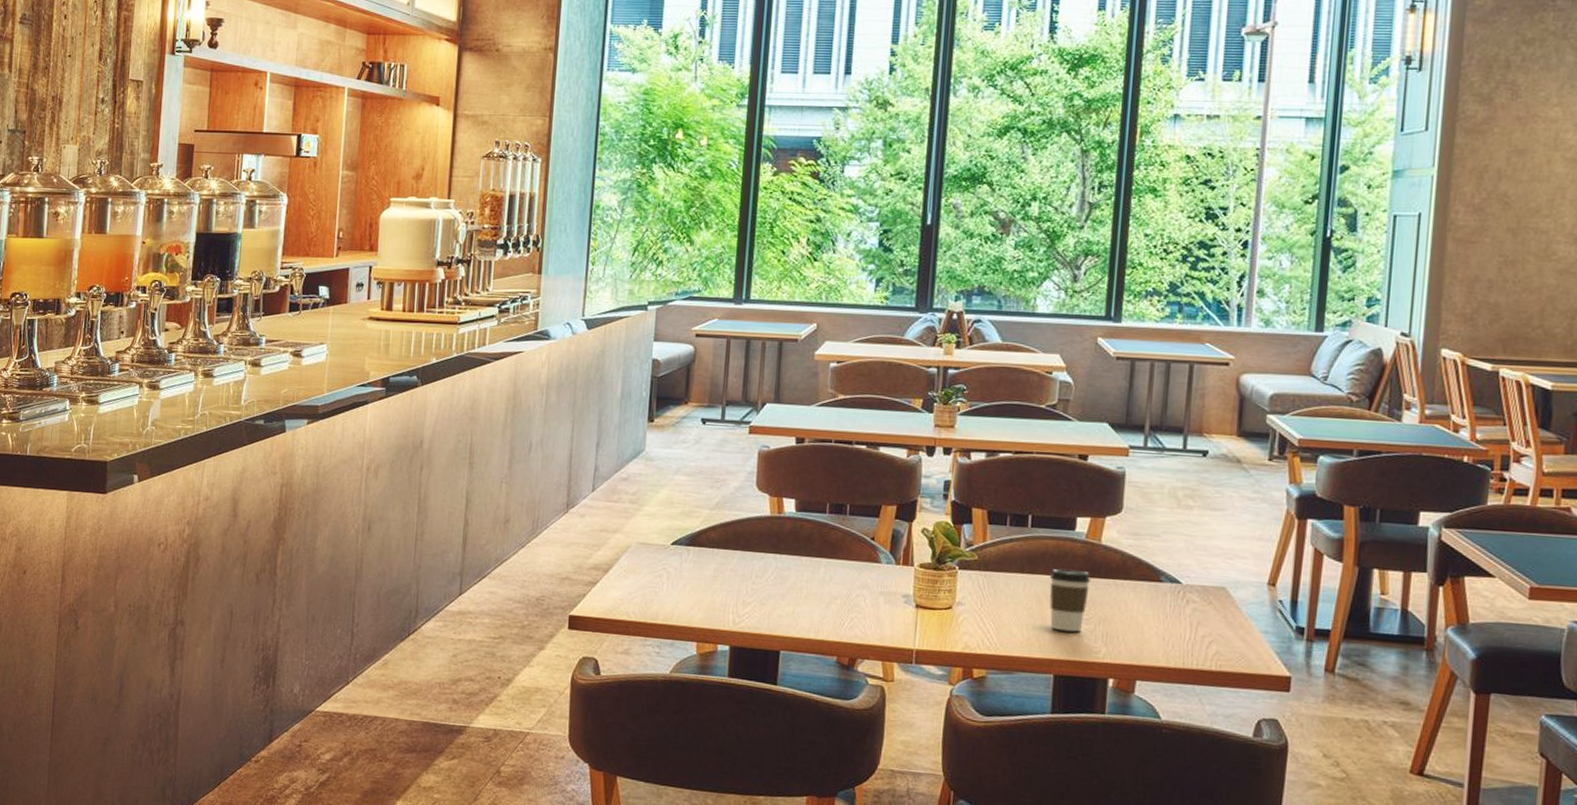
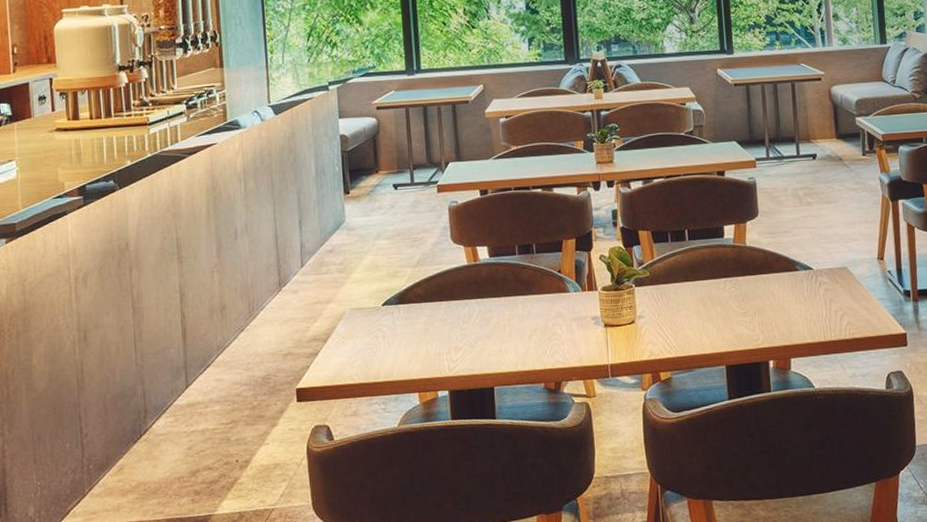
coffee cup: present [1049,569,1091,632] -> none [709,271,743,327]

